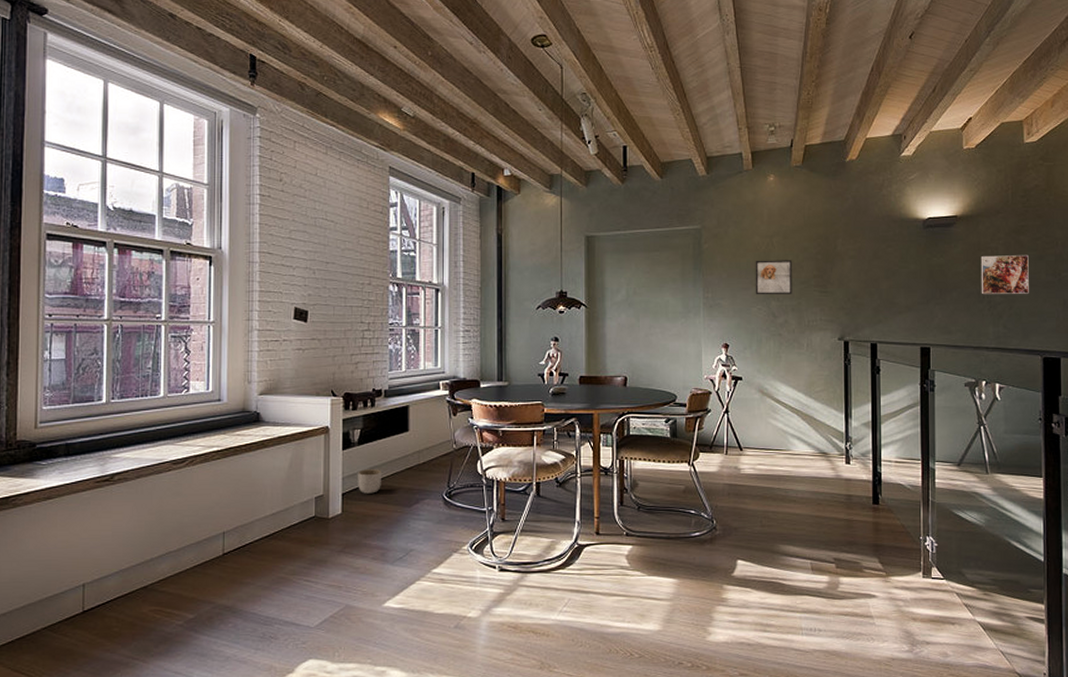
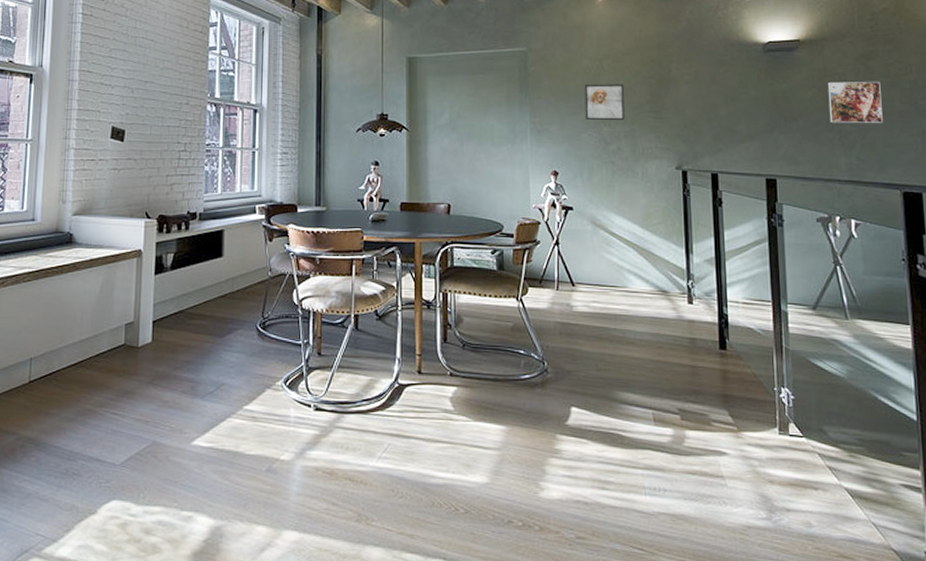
planter: present [358,469,381,494] -> none [169,296,194,322]

